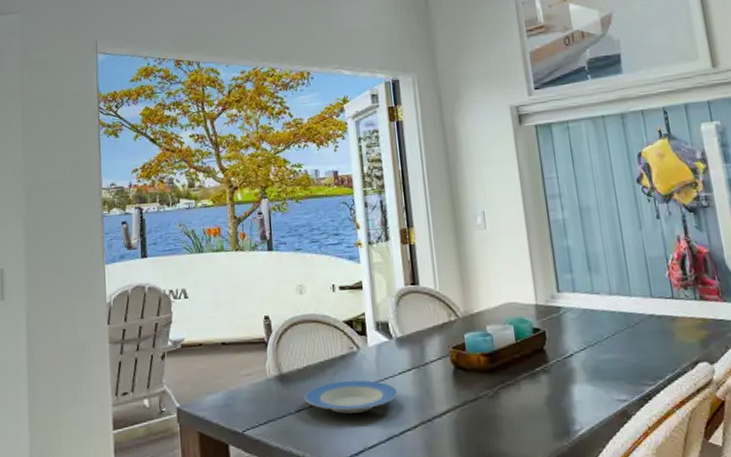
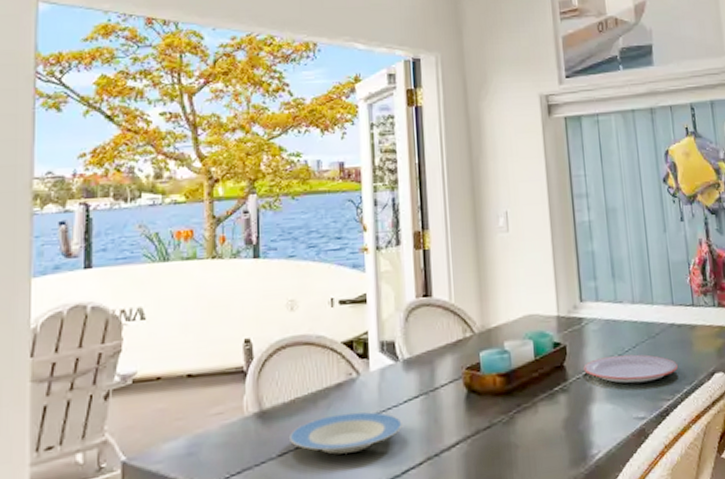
plate: none [563,342,659,368] -> present [583,354,678,384]

